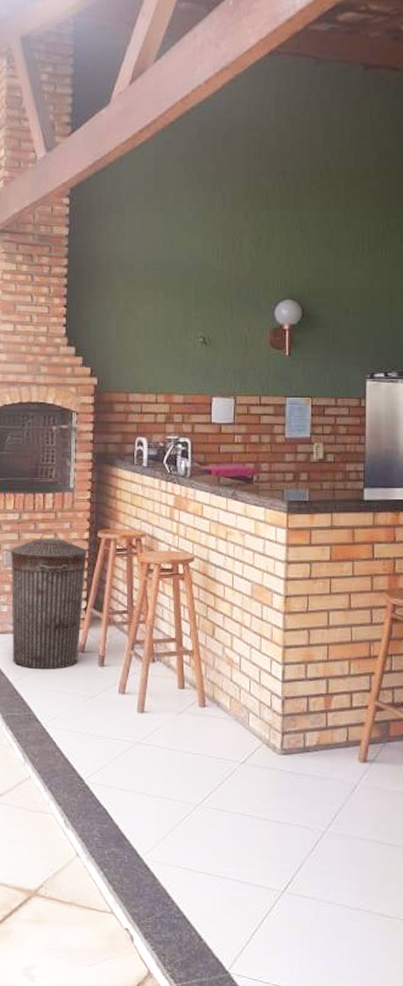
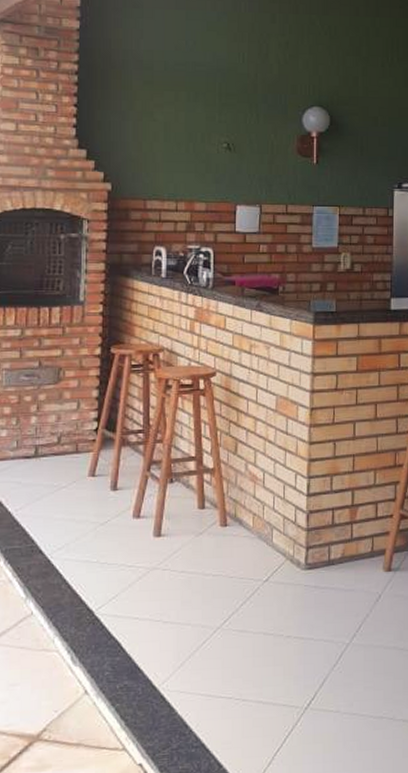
trash can: present [11,533,87,670] -> none [11,350,98,497]

